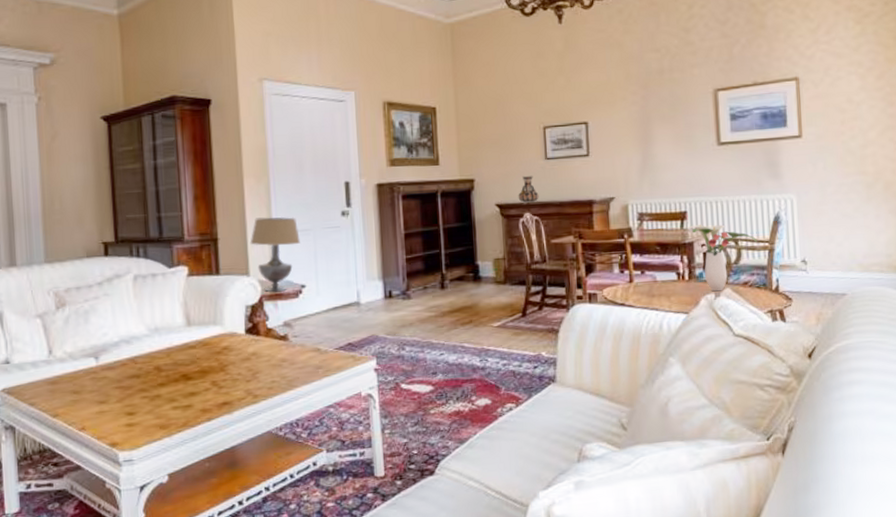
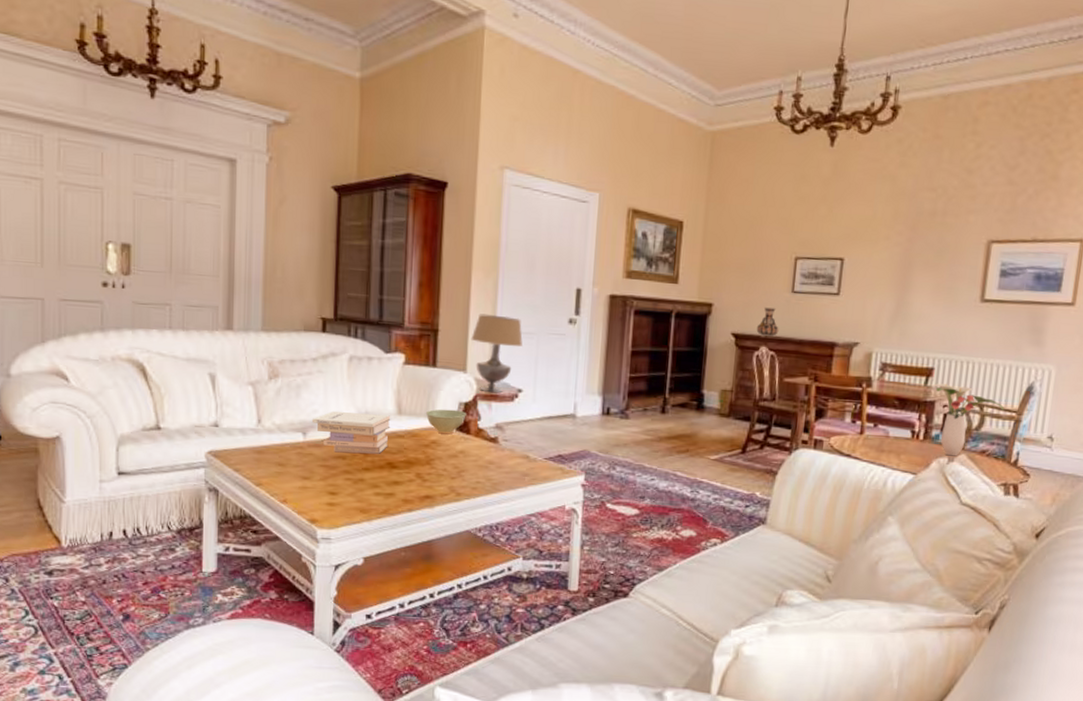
books: none [103,328,182,372] -> present [312,410,391,454]
bowl: none [214,313,254,339] -> present [425,409,467,435]

